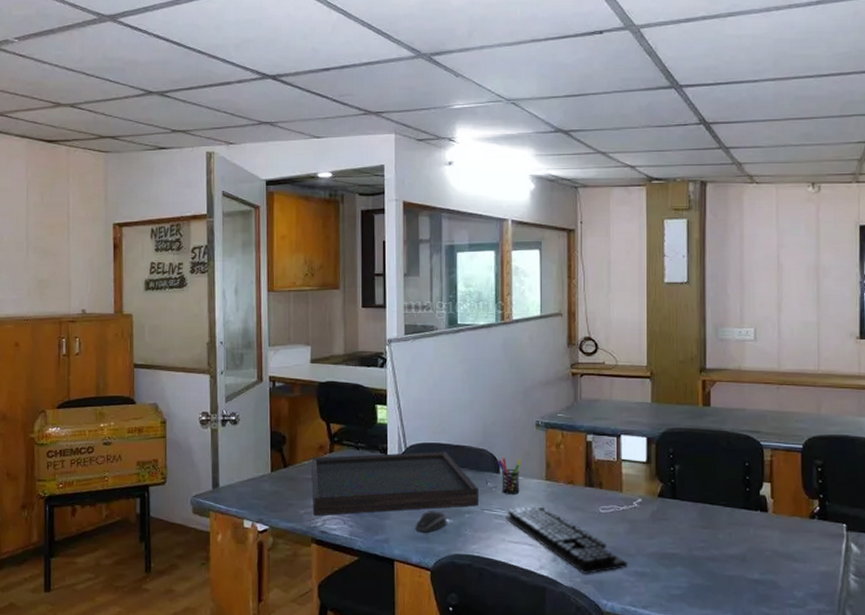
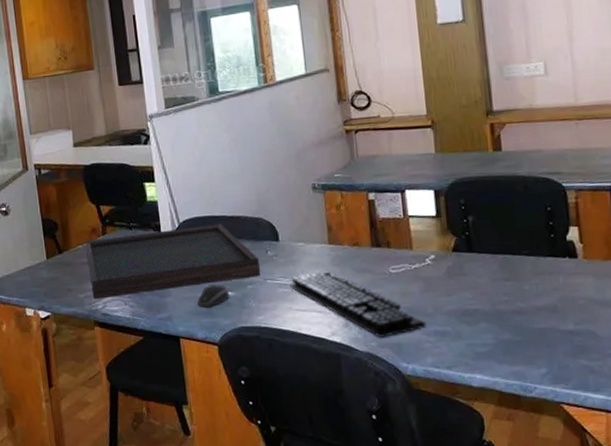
pen holder: present [496,458,521,494] -> none [274,225,302,262]

